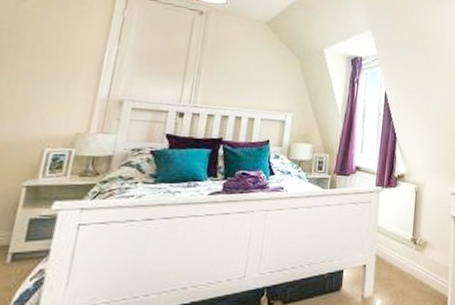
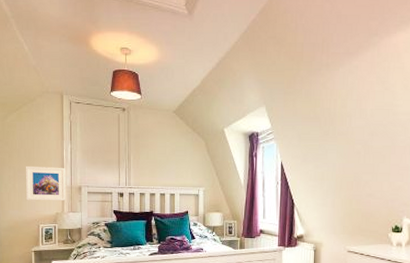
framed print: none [29,66,103,118] -> present [25,165,66,201]

